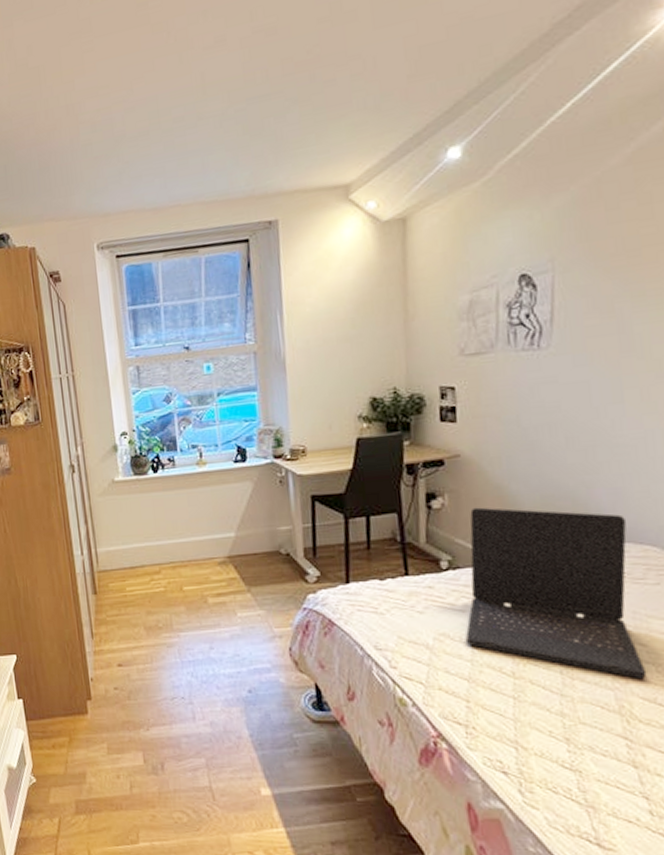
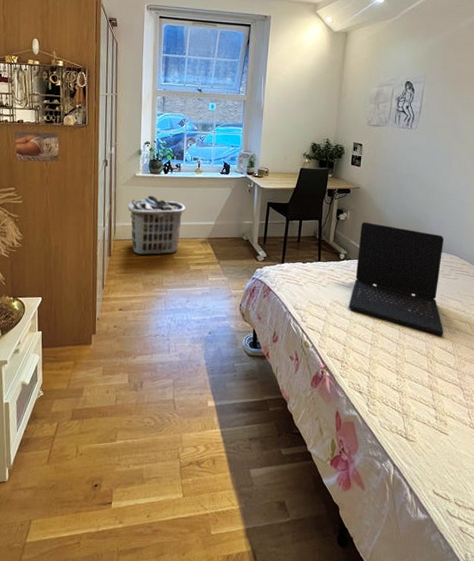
clothes hamper: none [109,505,191,588] -> present [128,195,186,255]

